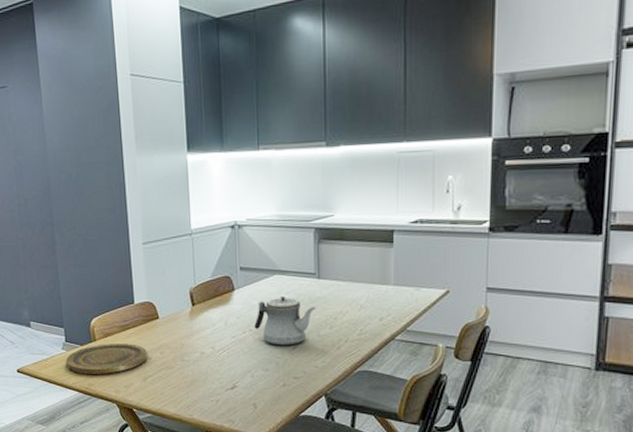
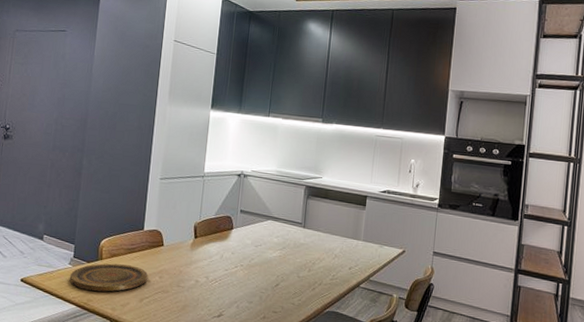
teapot: present [254,297,316,346] -> none [245,239,299,283]

